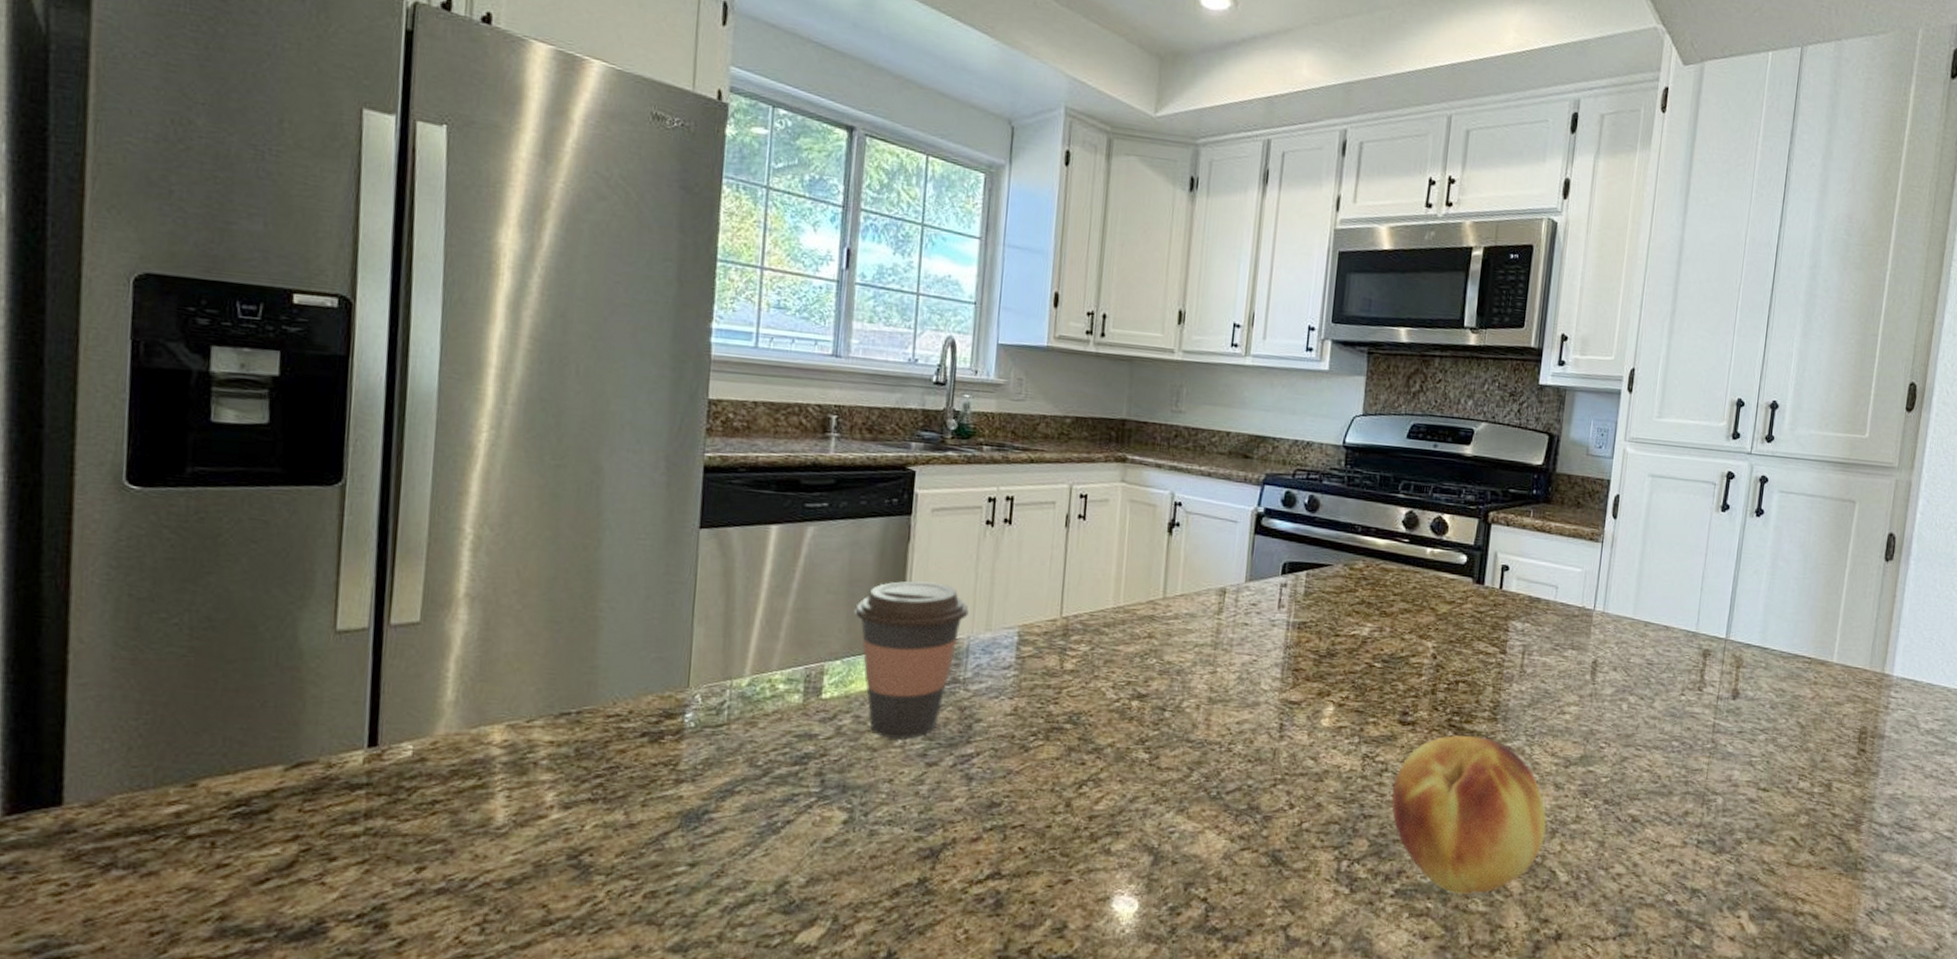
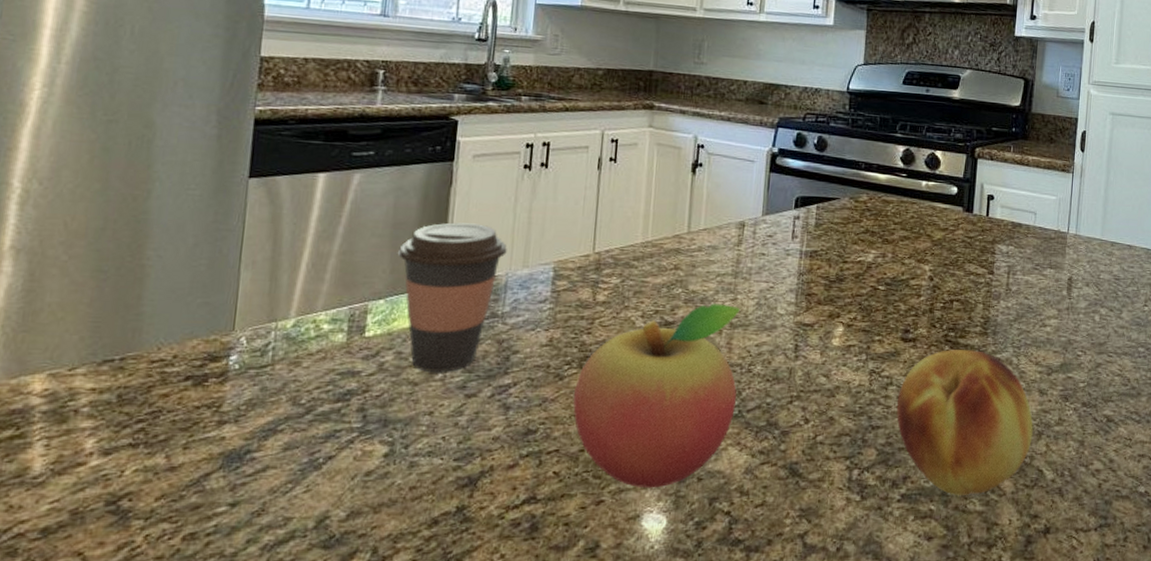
fruit: none [1039,676,1221,870] -> present [573,303,741,488]

